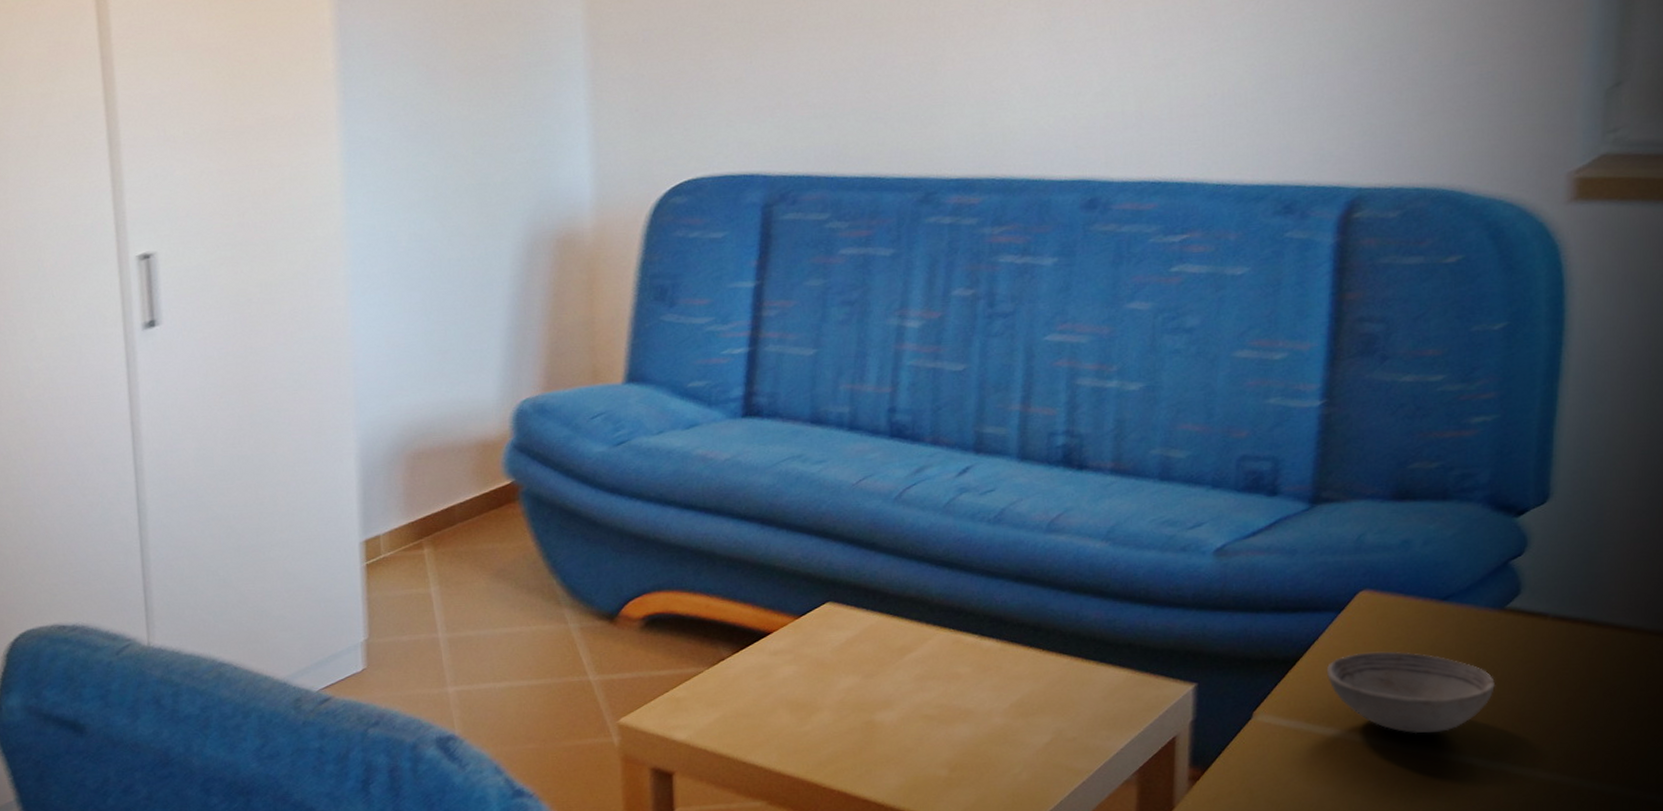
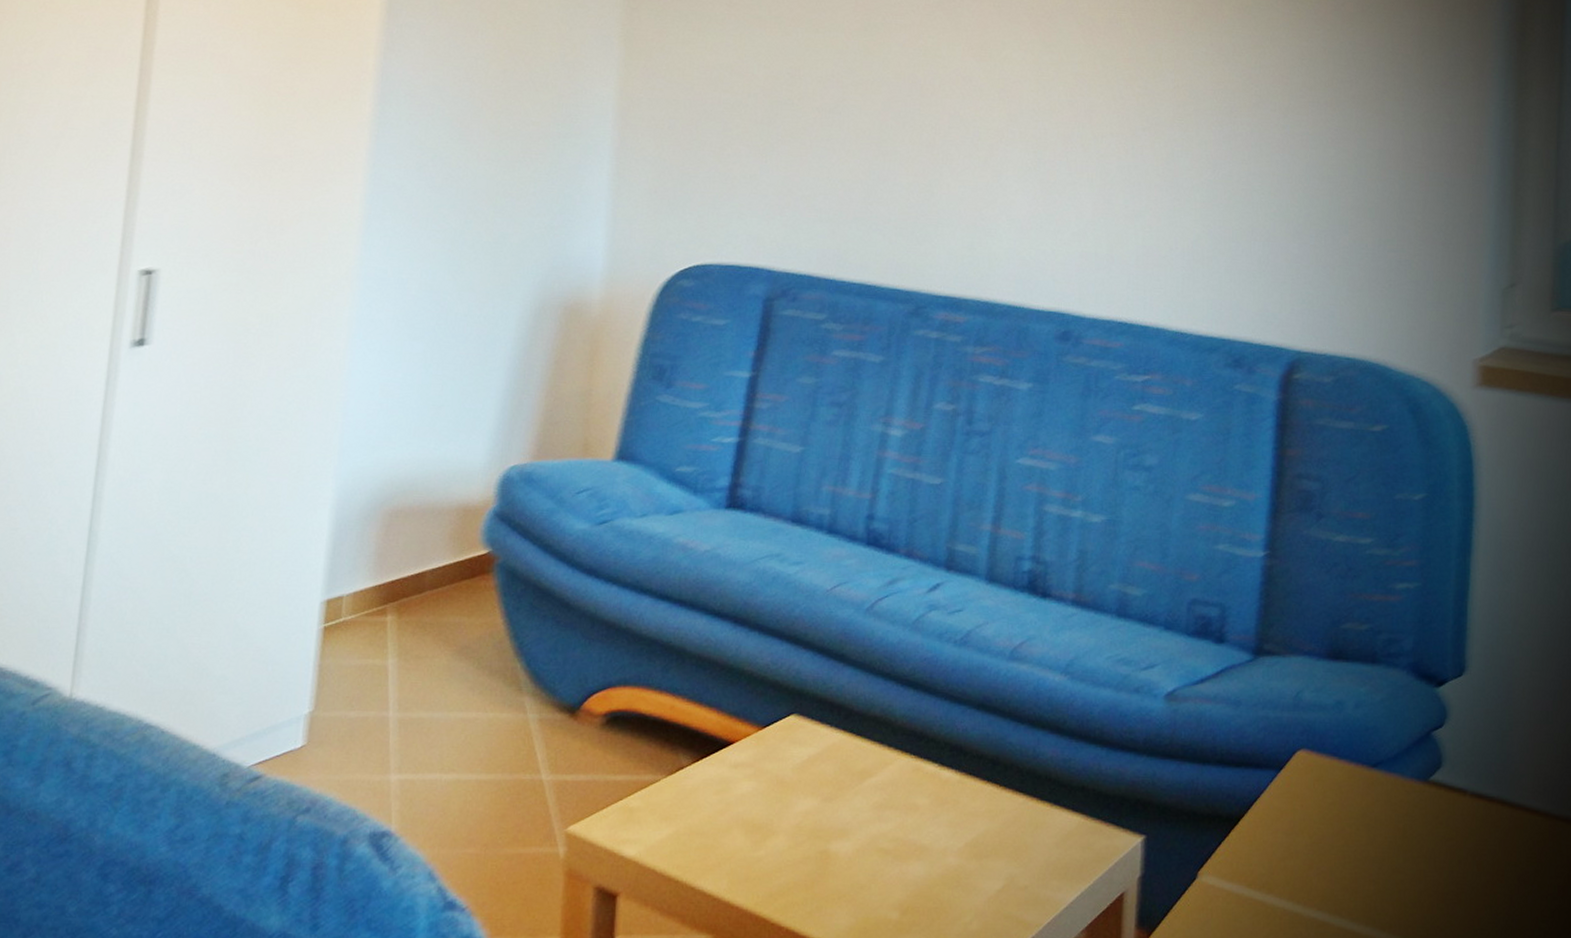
bowl: present [1326,651,1496,734] -> none [1266,816,1422,909]

